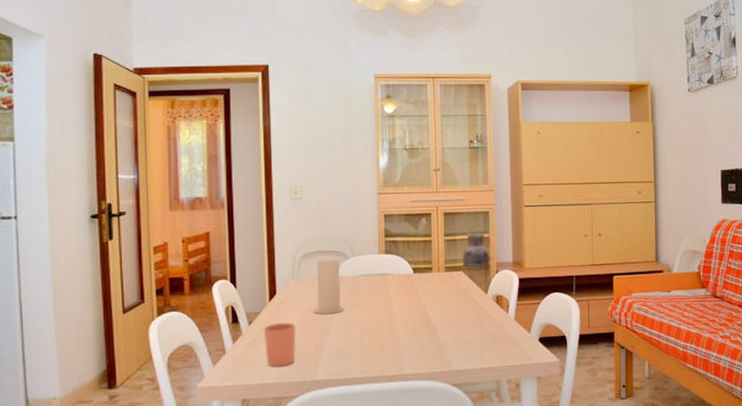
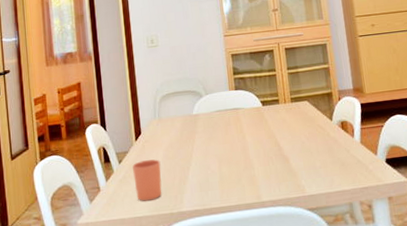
candle: present [314,257,345,314] -> none [175,97,203,150]
ceramic pitcher: present [462,232,490,270] -> none [306,64,332,100]

